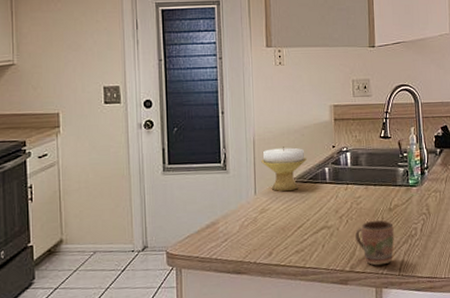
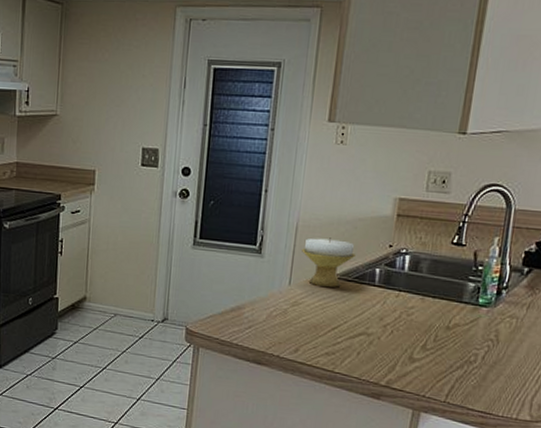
mug: present [354,220,394,266] -> none [397,336,449,387]

